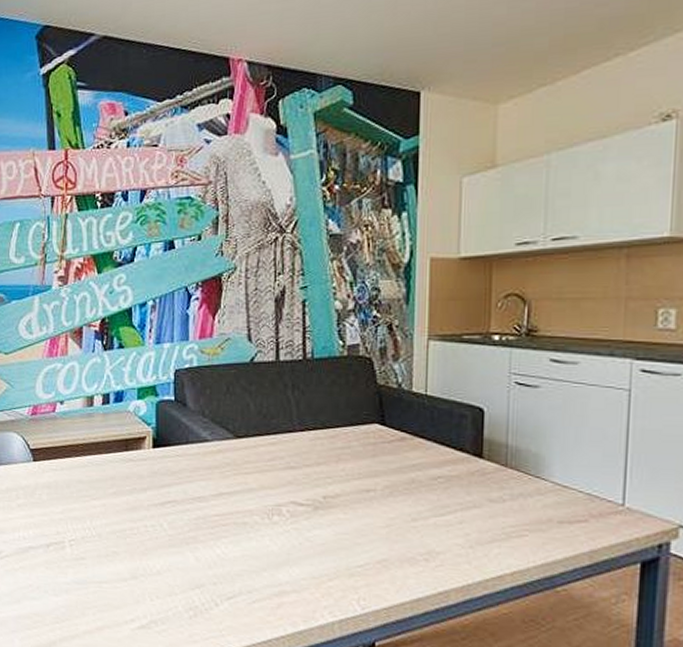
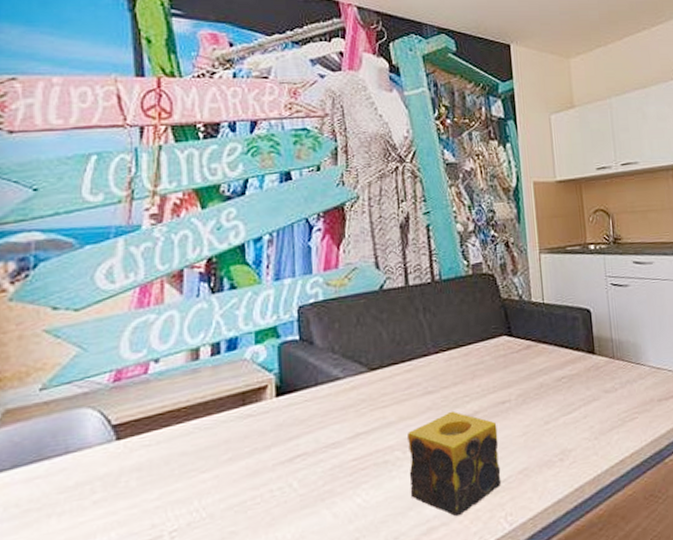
candle: none [265,489,359,588] -> present [406,411,502,517]

